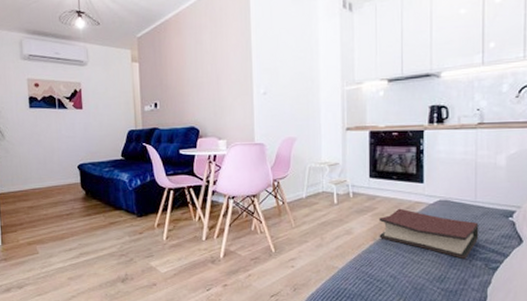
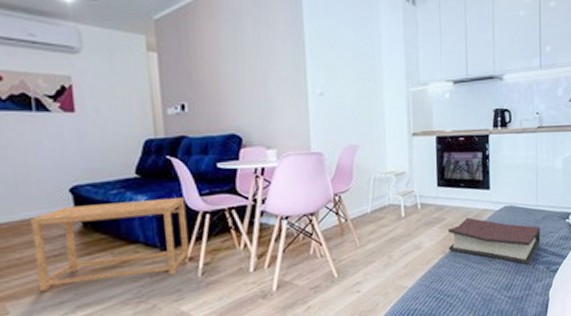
side table: none [53,176,158,240] -> present [30,198,190,292]

